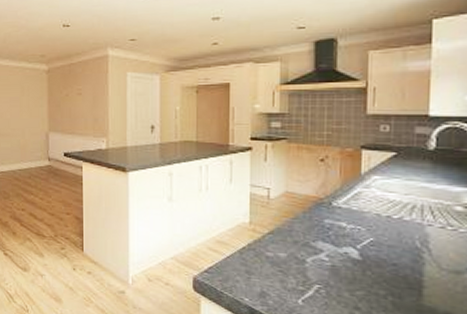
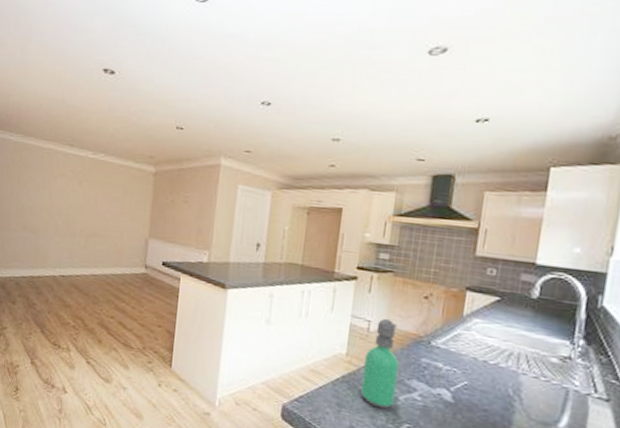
soap dispenser: none [267,185,303,273] -> present [360,319,400,409]

